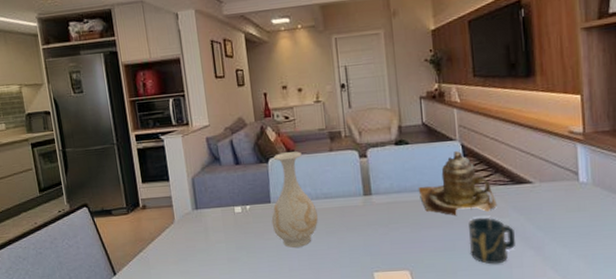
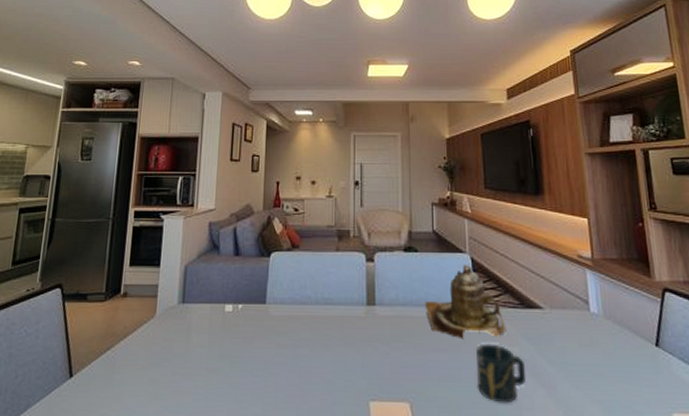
vase: present [271,151,318,248] -> none [263,247,315,361]

